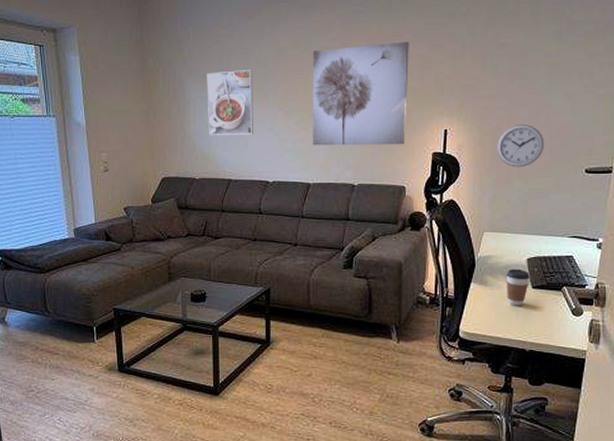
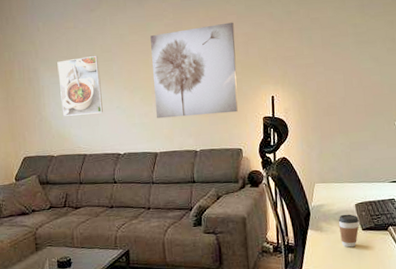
wall clock: present [496,124,545,168] -> none [318,86,360,125]

